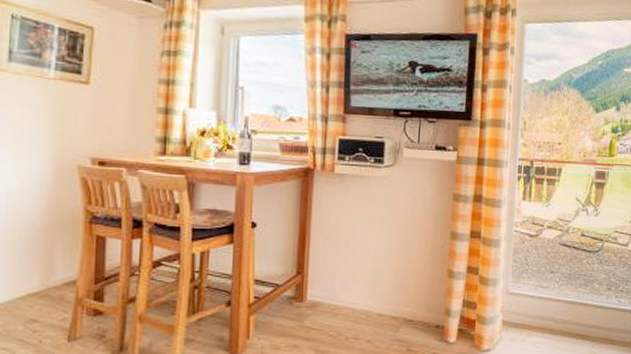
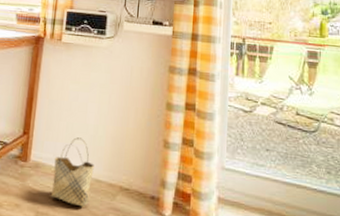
woven basket: none [331,273,376,342] -> present [50,137,94,207]

